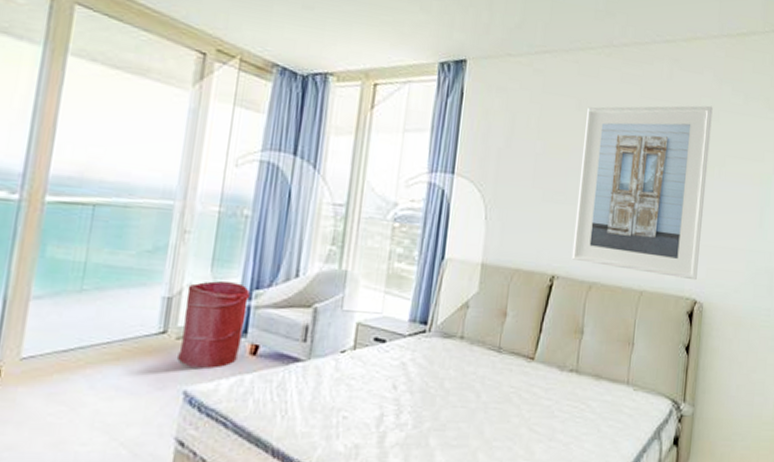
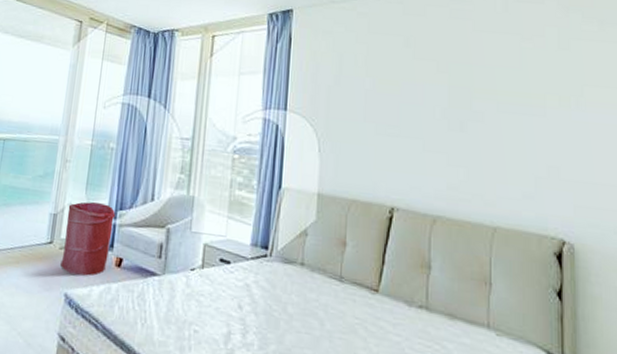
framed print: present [571,105,713,281] -> none [411,34,562,219]

